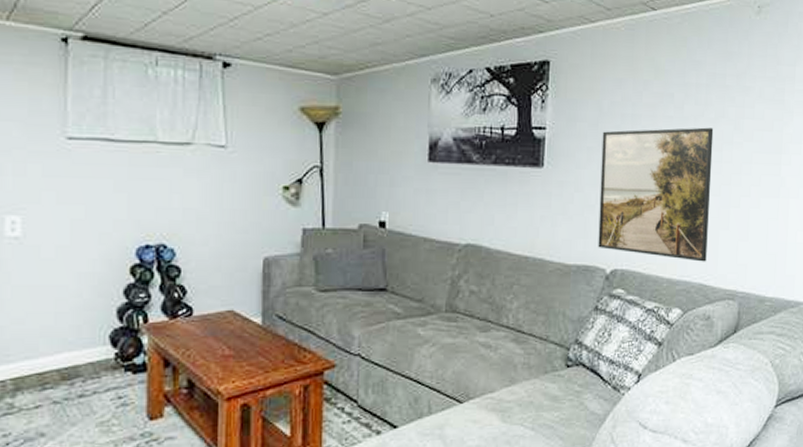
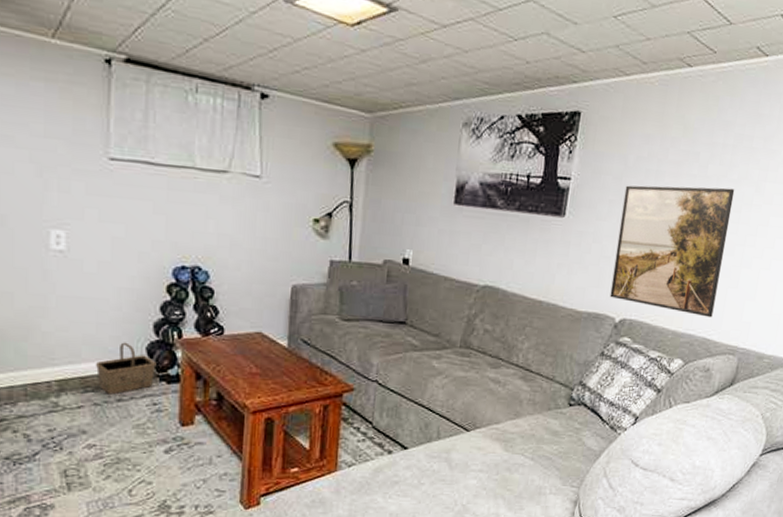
basket: none [55,331,121,391] -> present [96,342,157,395]

